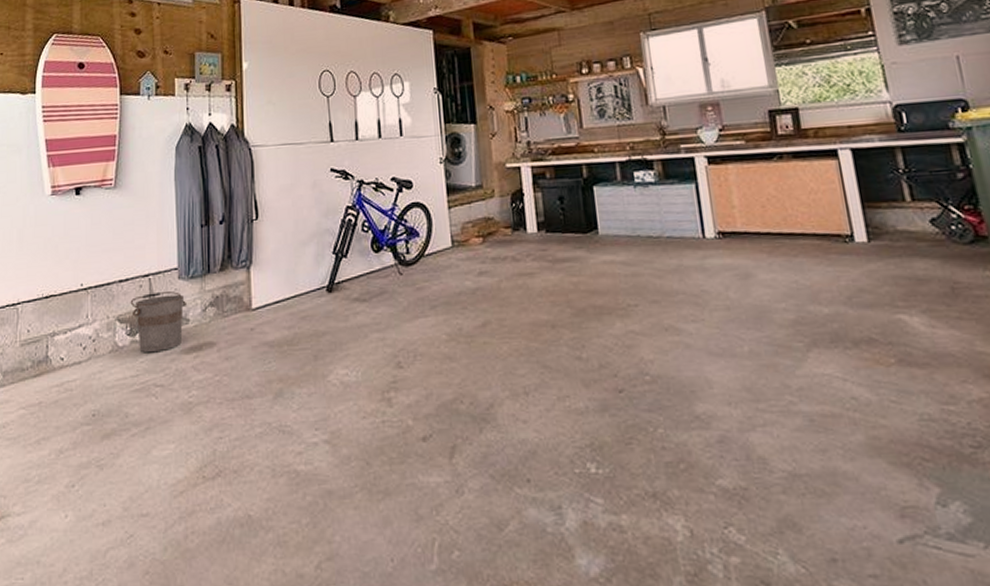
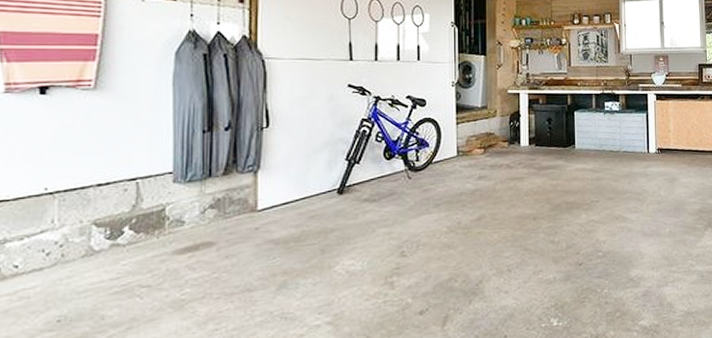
bucket: present [130,291,186,353] -> none [111,195,182,256]

